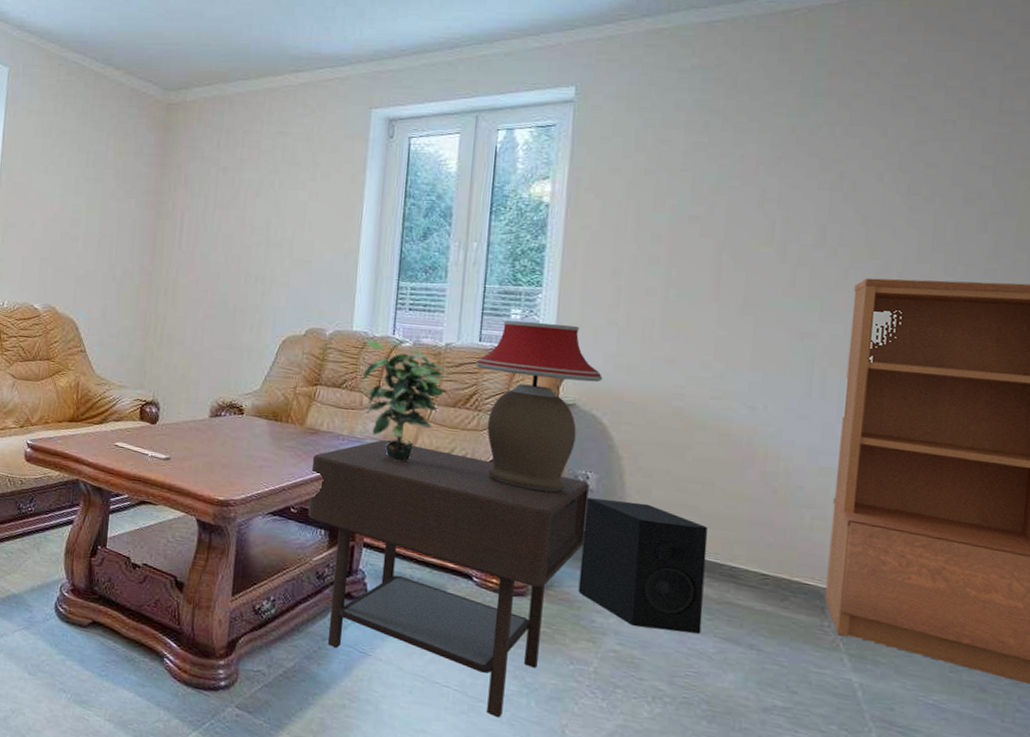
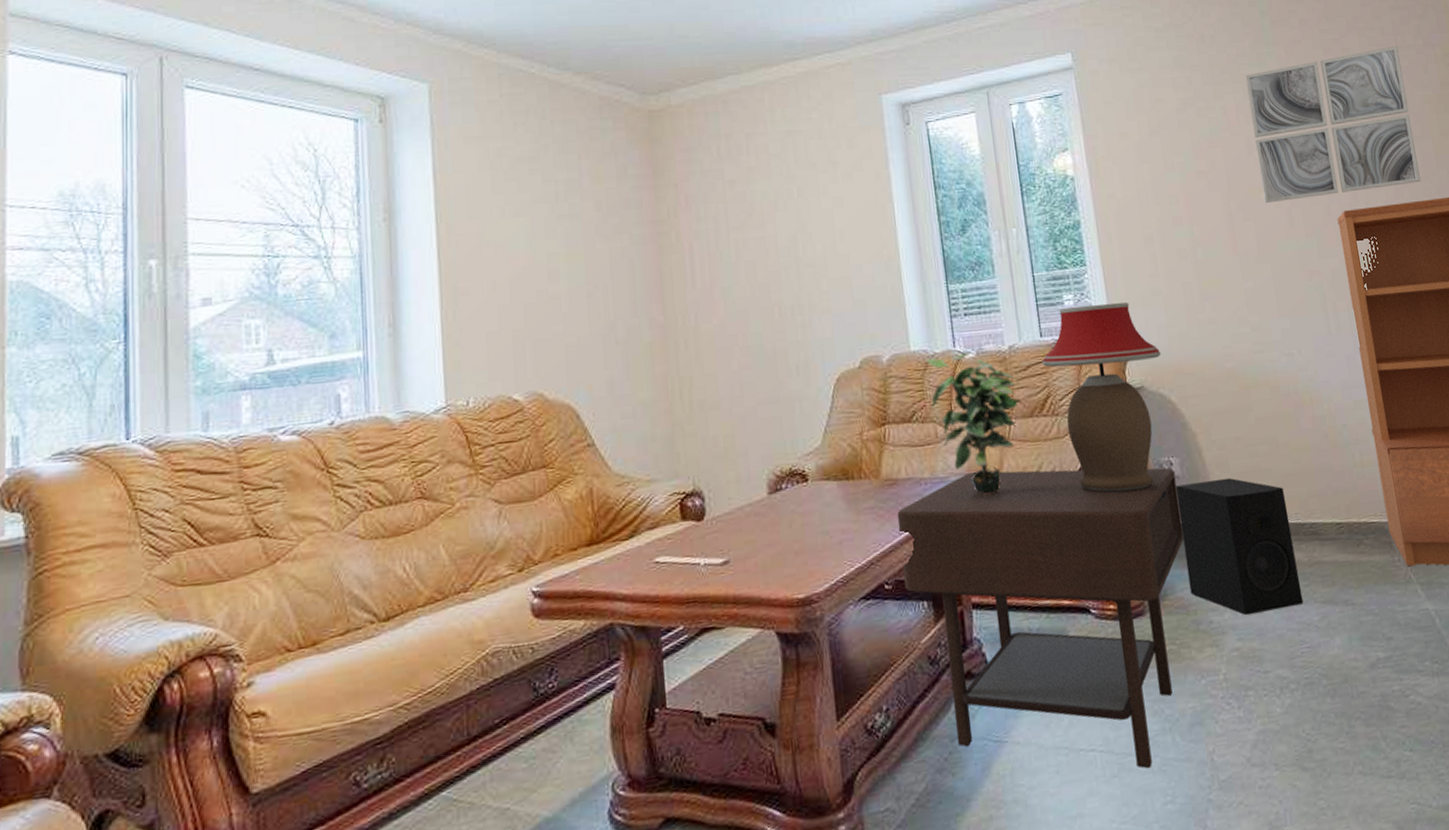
wall art: none [766,110,1000,263] -> present [1245,45,1421,204]

